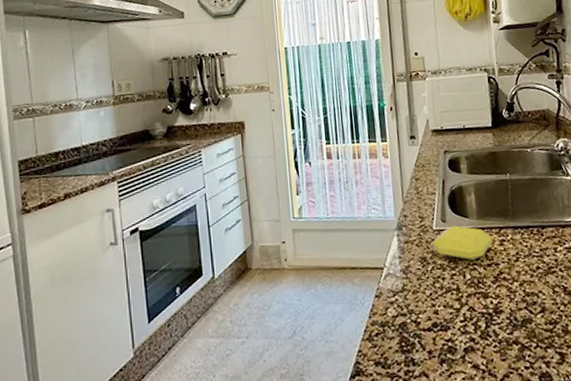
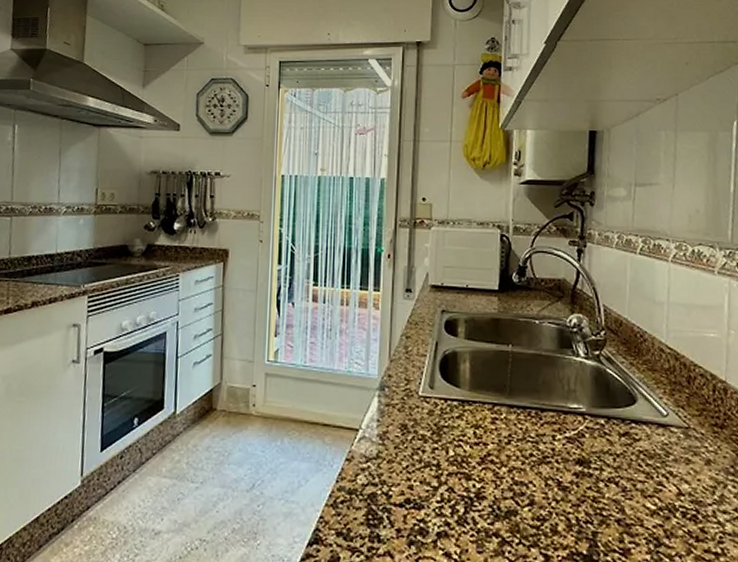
soap bar: present [432,225,492,260] -> none [416,394,483,435]

